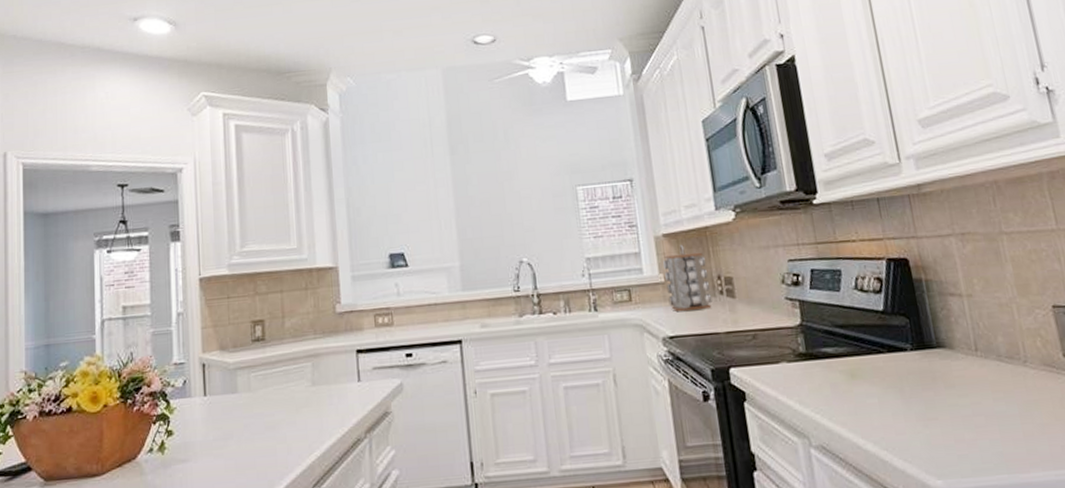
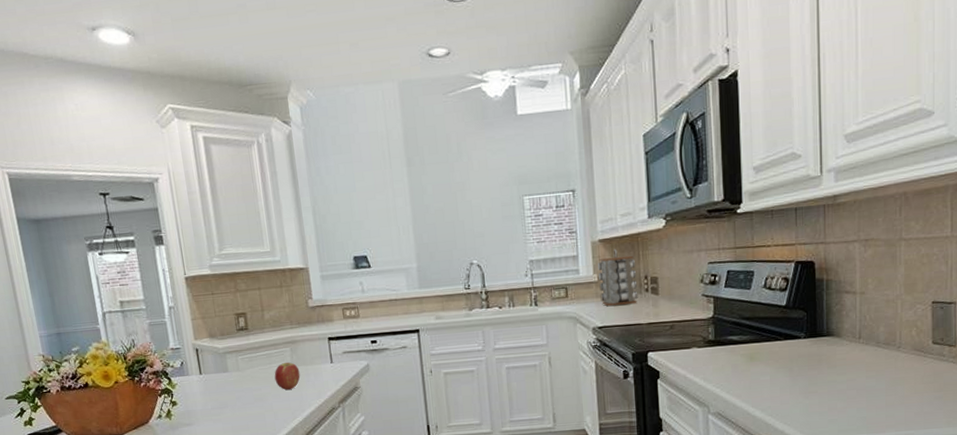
fruit: none [291,381,322,416] -> present [274,362,300,390]

